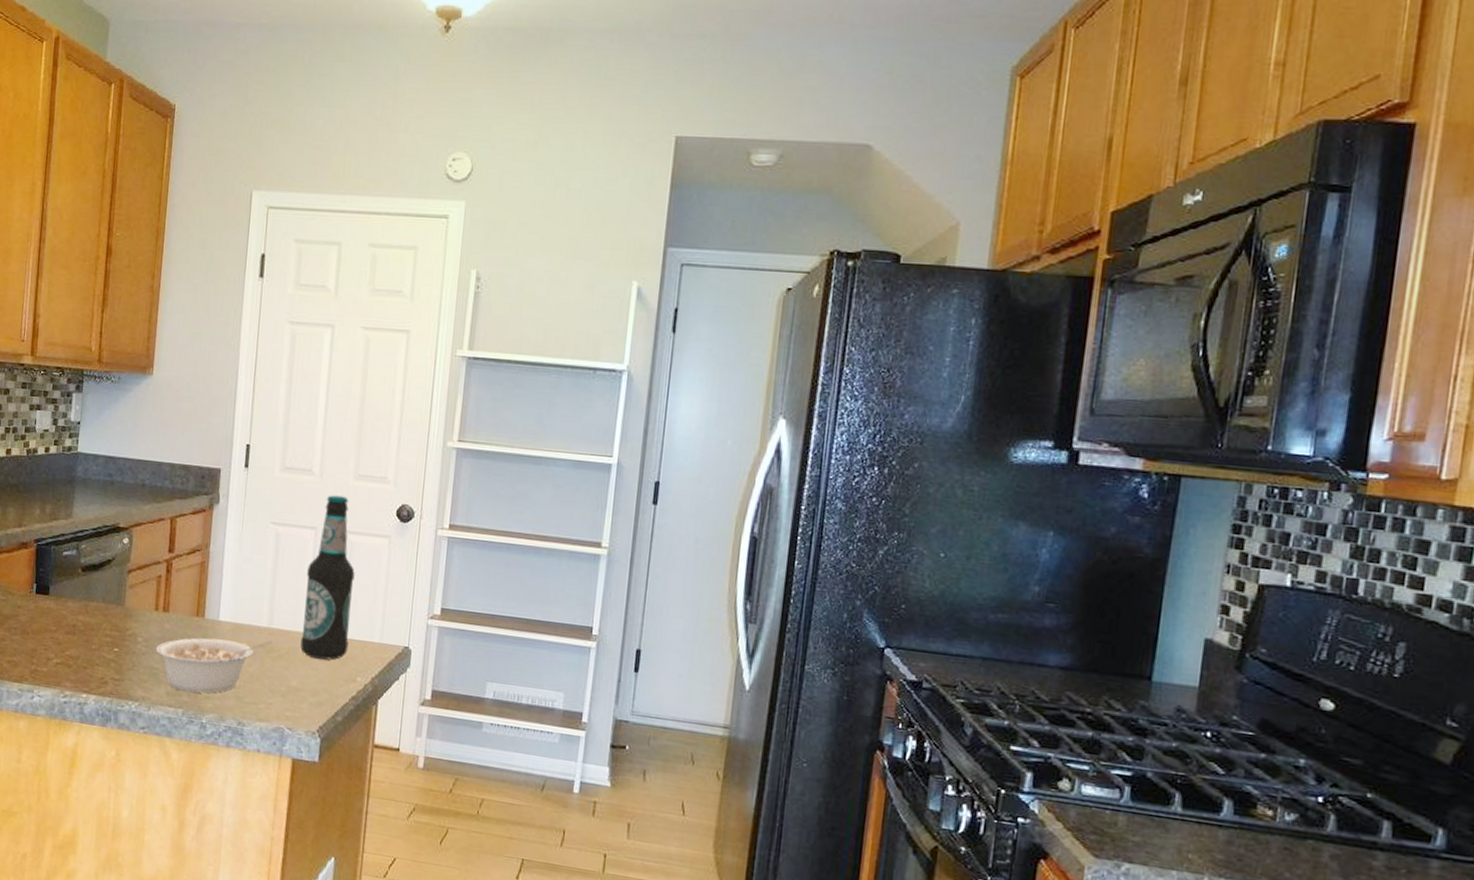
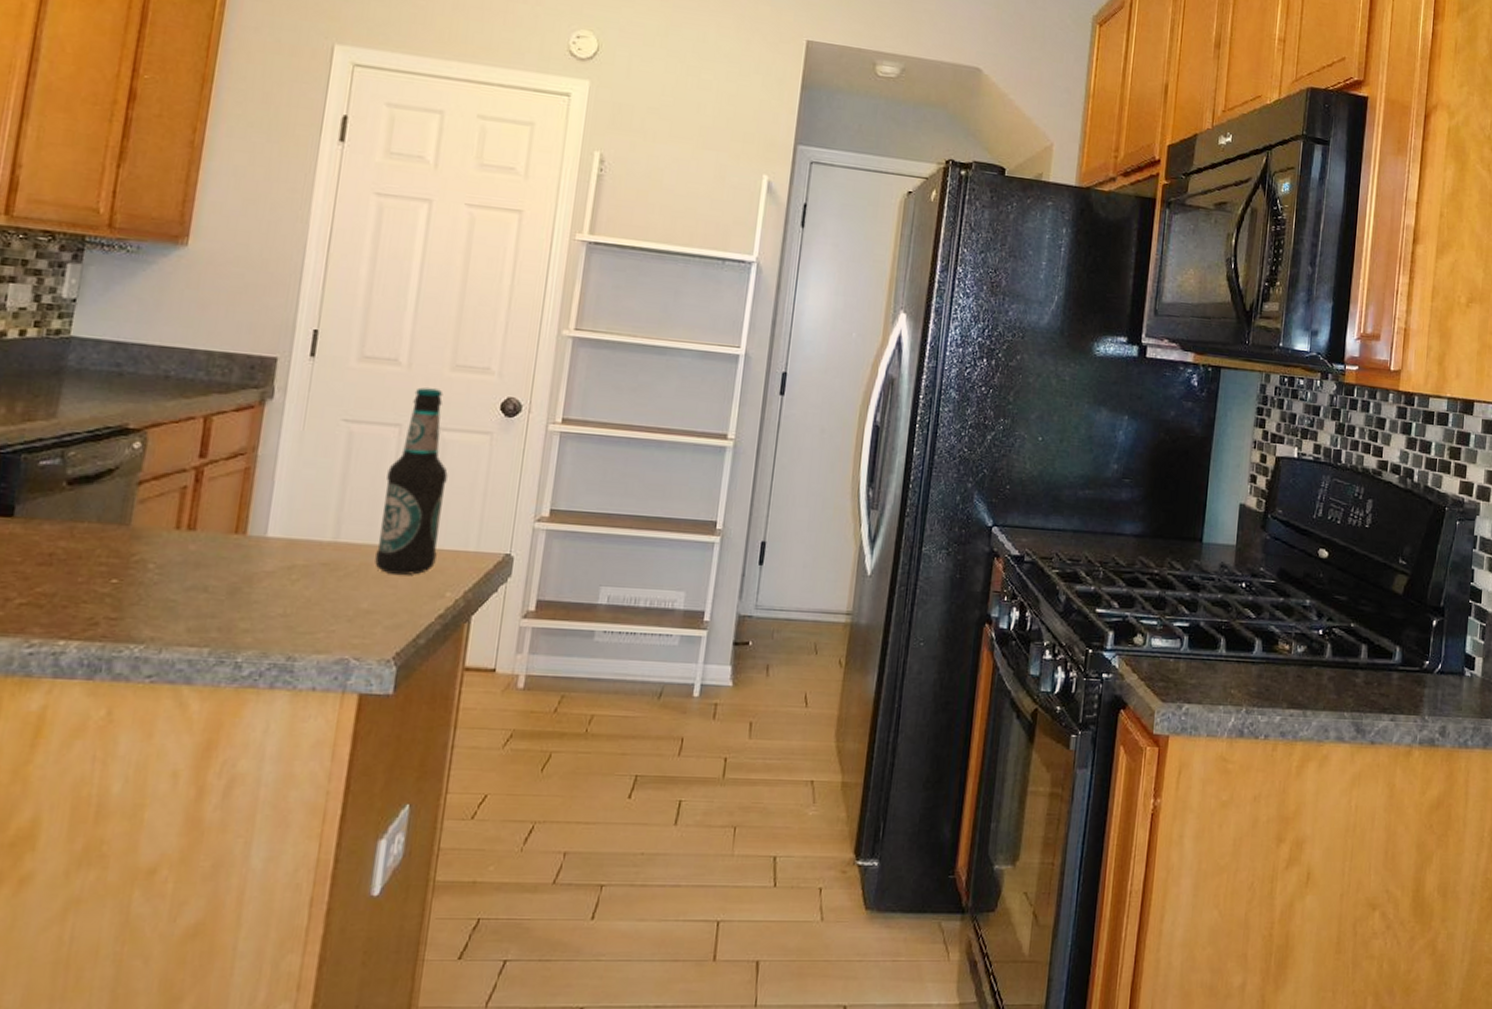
legume: present [155,638,273,693] -> none [173,557,339,626]

